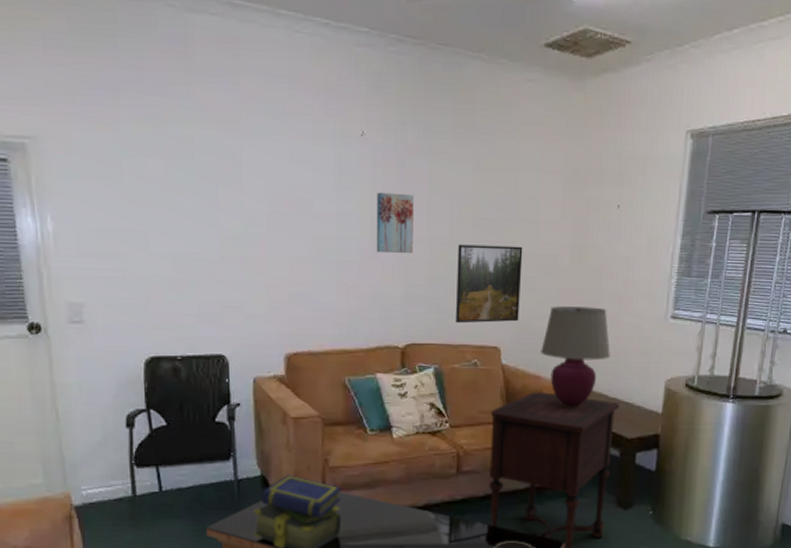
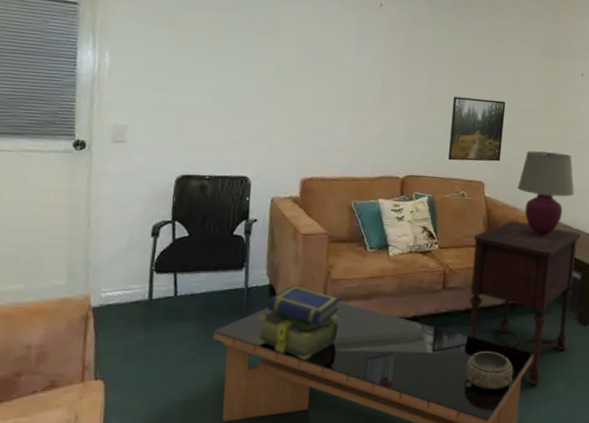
wall art: present [376,192,414,254] -> none [385,51,420,102]

